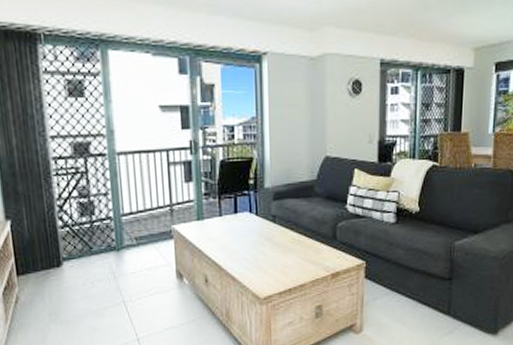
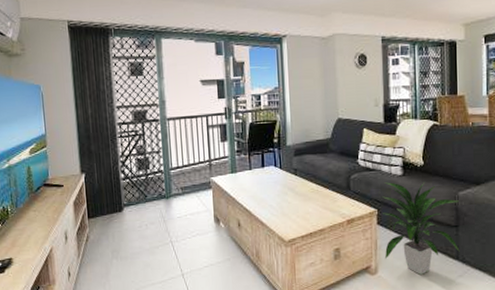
indoor plant: none [371,231,454,332] -> present [382,182,460,275]

